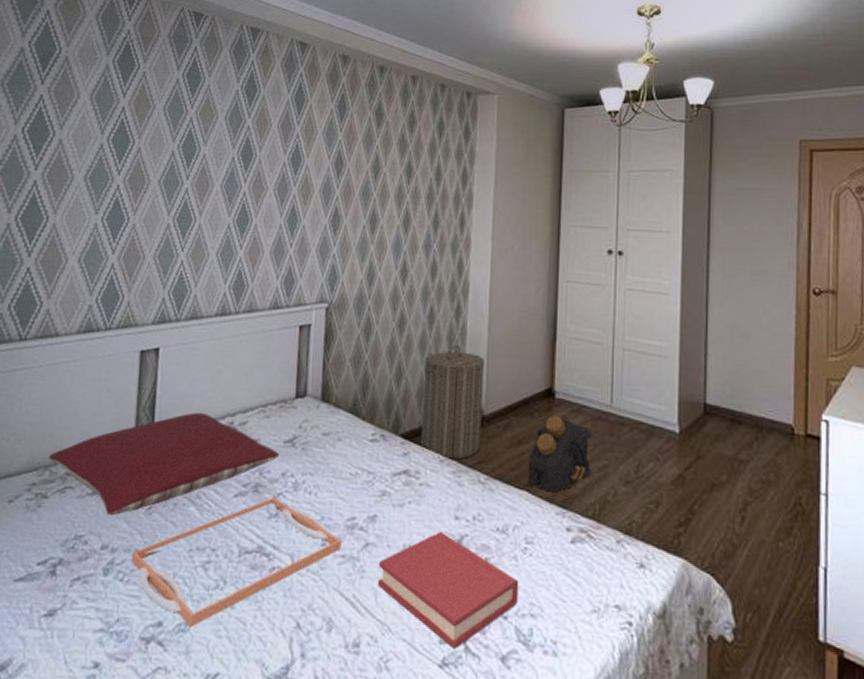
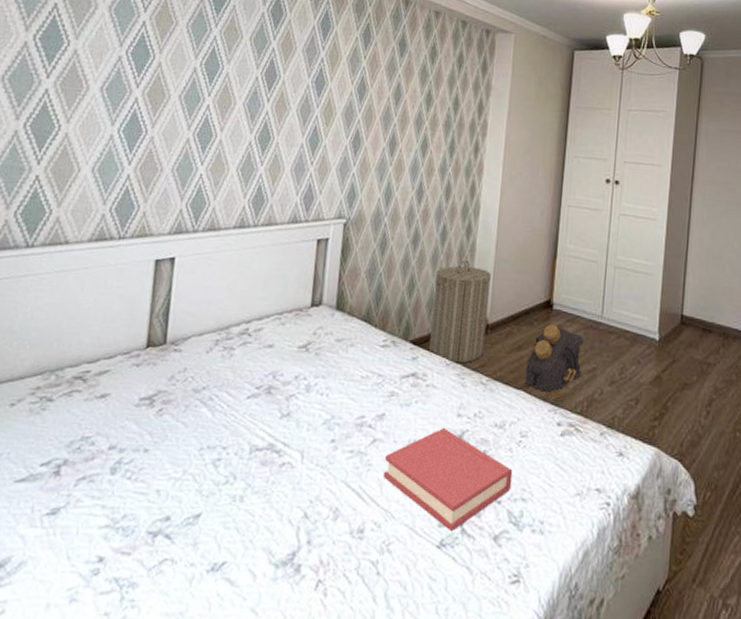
pillow: present [48,412,279,516] -> none [54,319,293,418]
serving tray: present [131,496,342,627] -> none [139,398,351,520]

